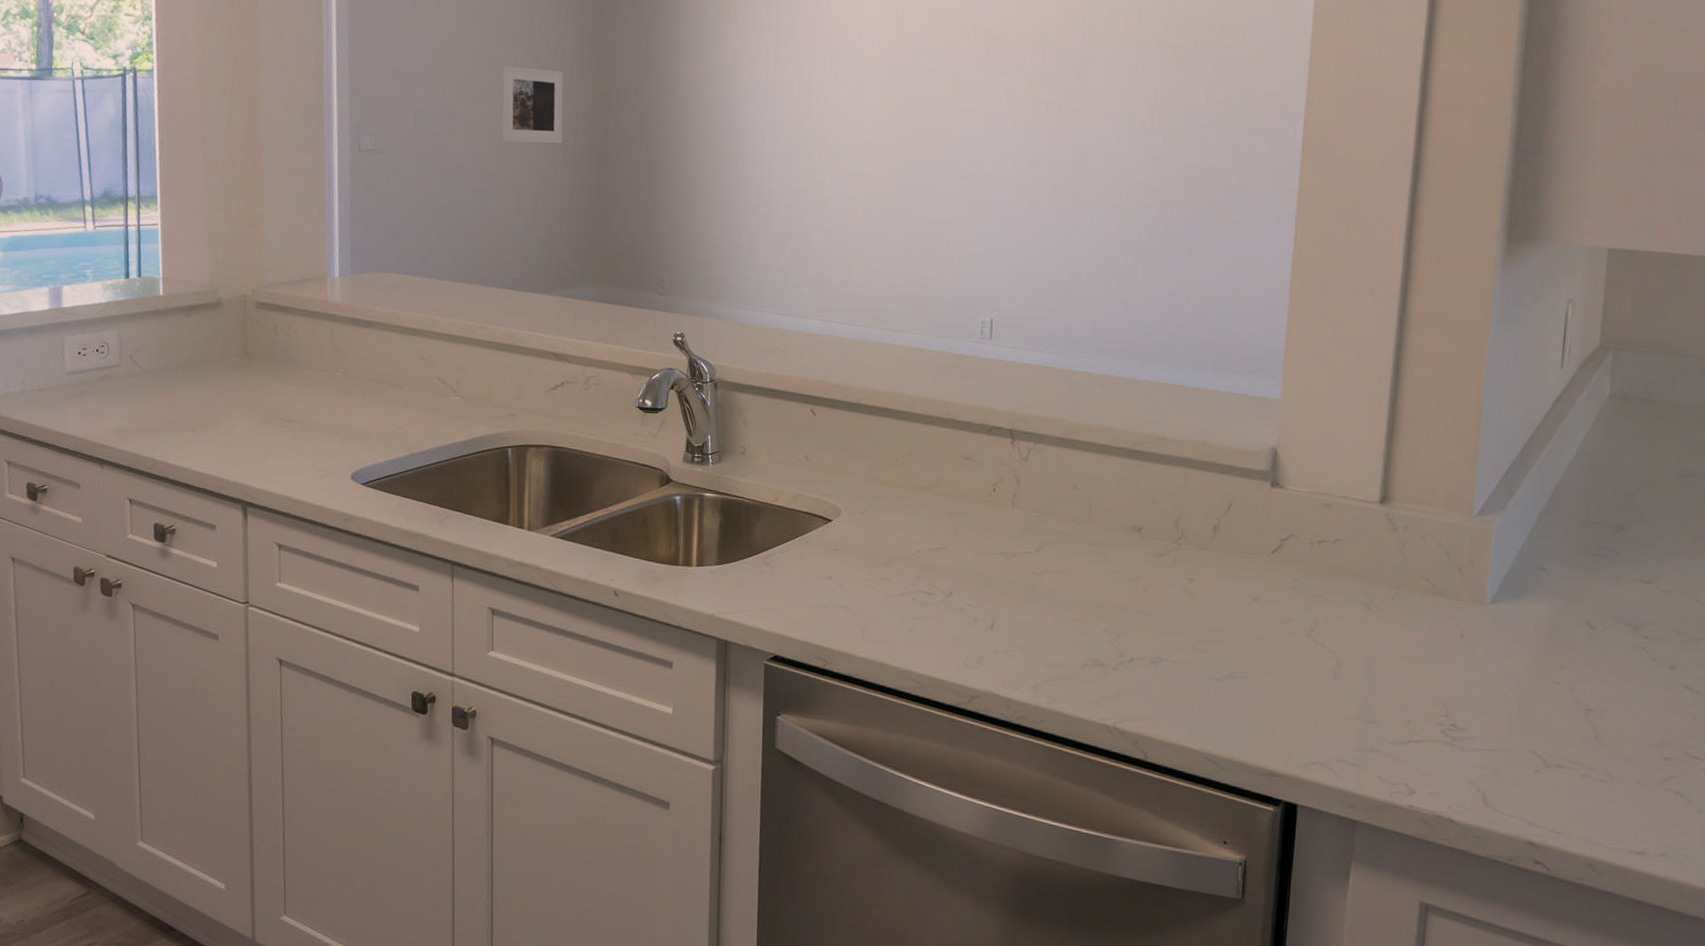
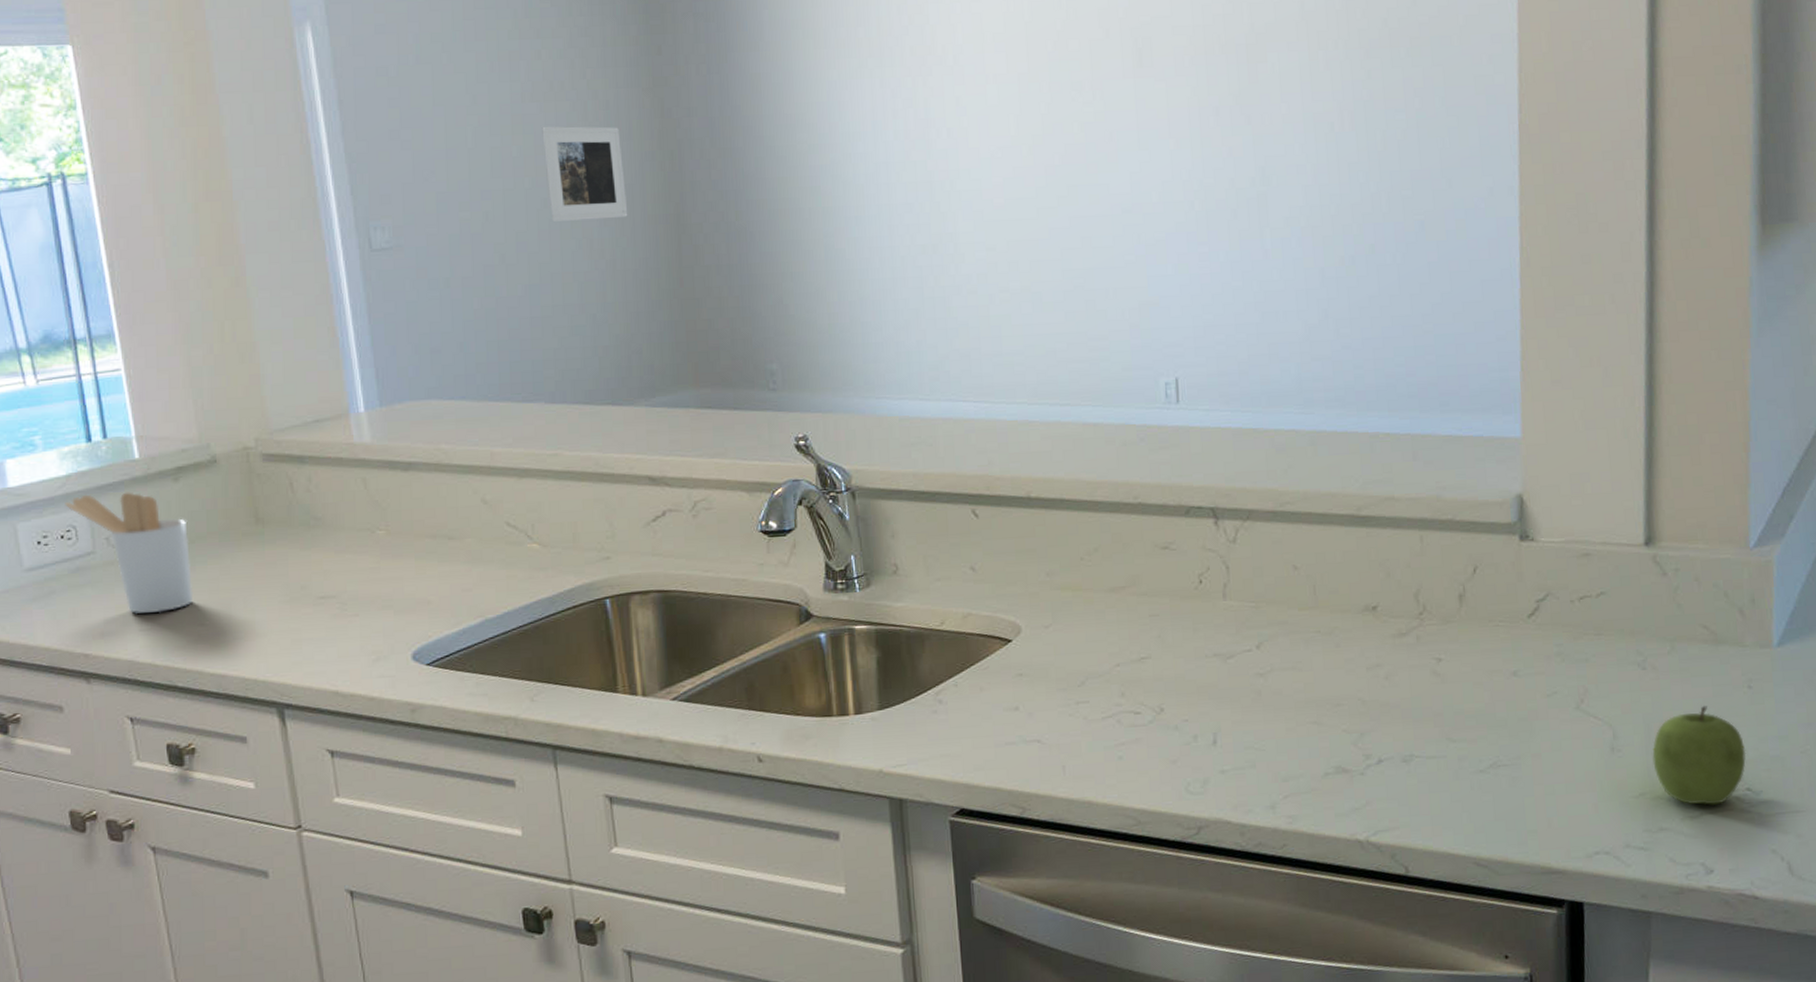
utensil holder: none [102,319,192,419] -> present [65,492,194,613]
fruit: none [1370,648,1454,735] -> present [1652,706,1746,805]

